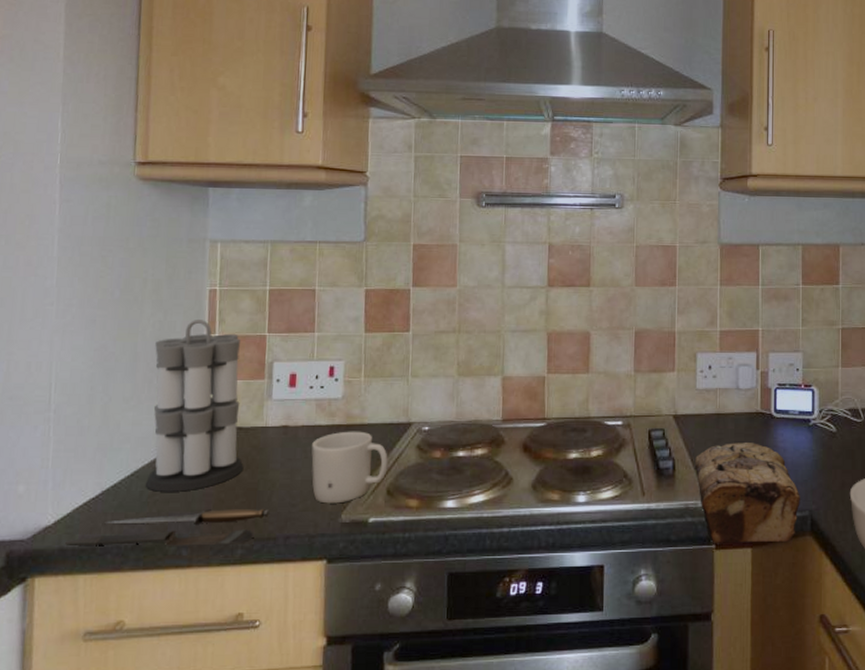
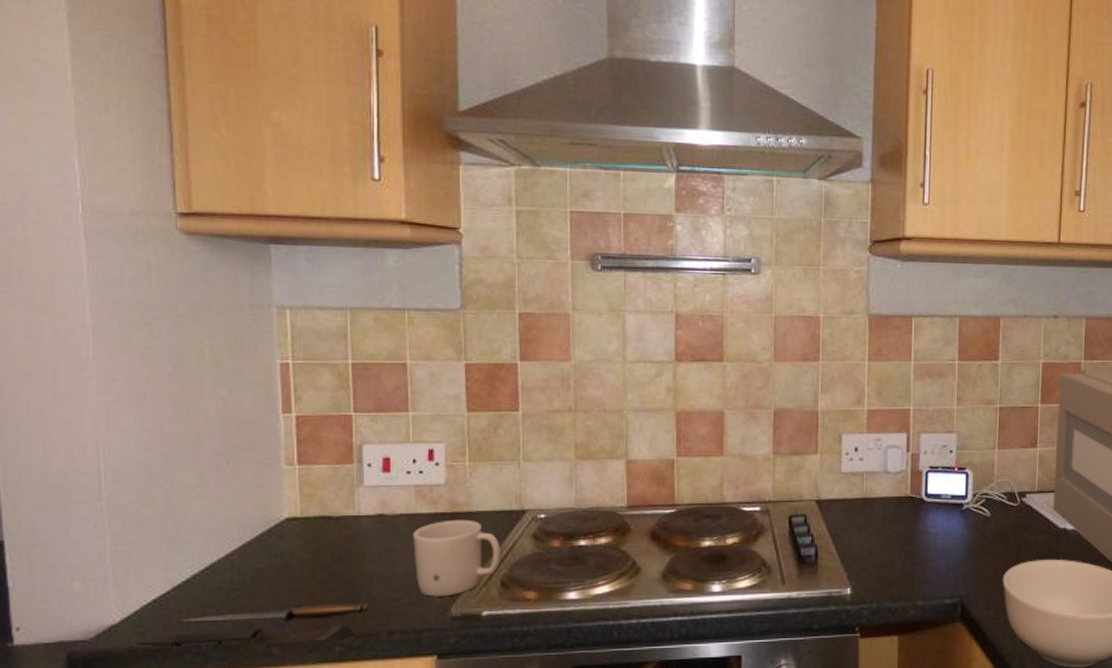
spice rack: present [145,320,244,492] -> none [221,397,336,587]
bread loaf: present [694,443,800,543] -> none [838,528,951,632]

